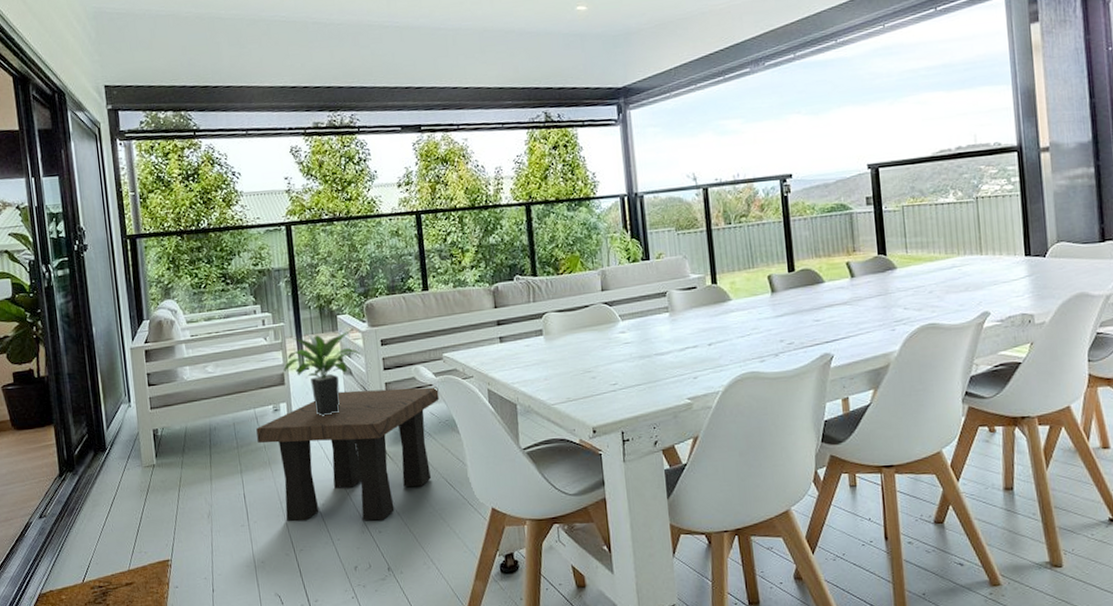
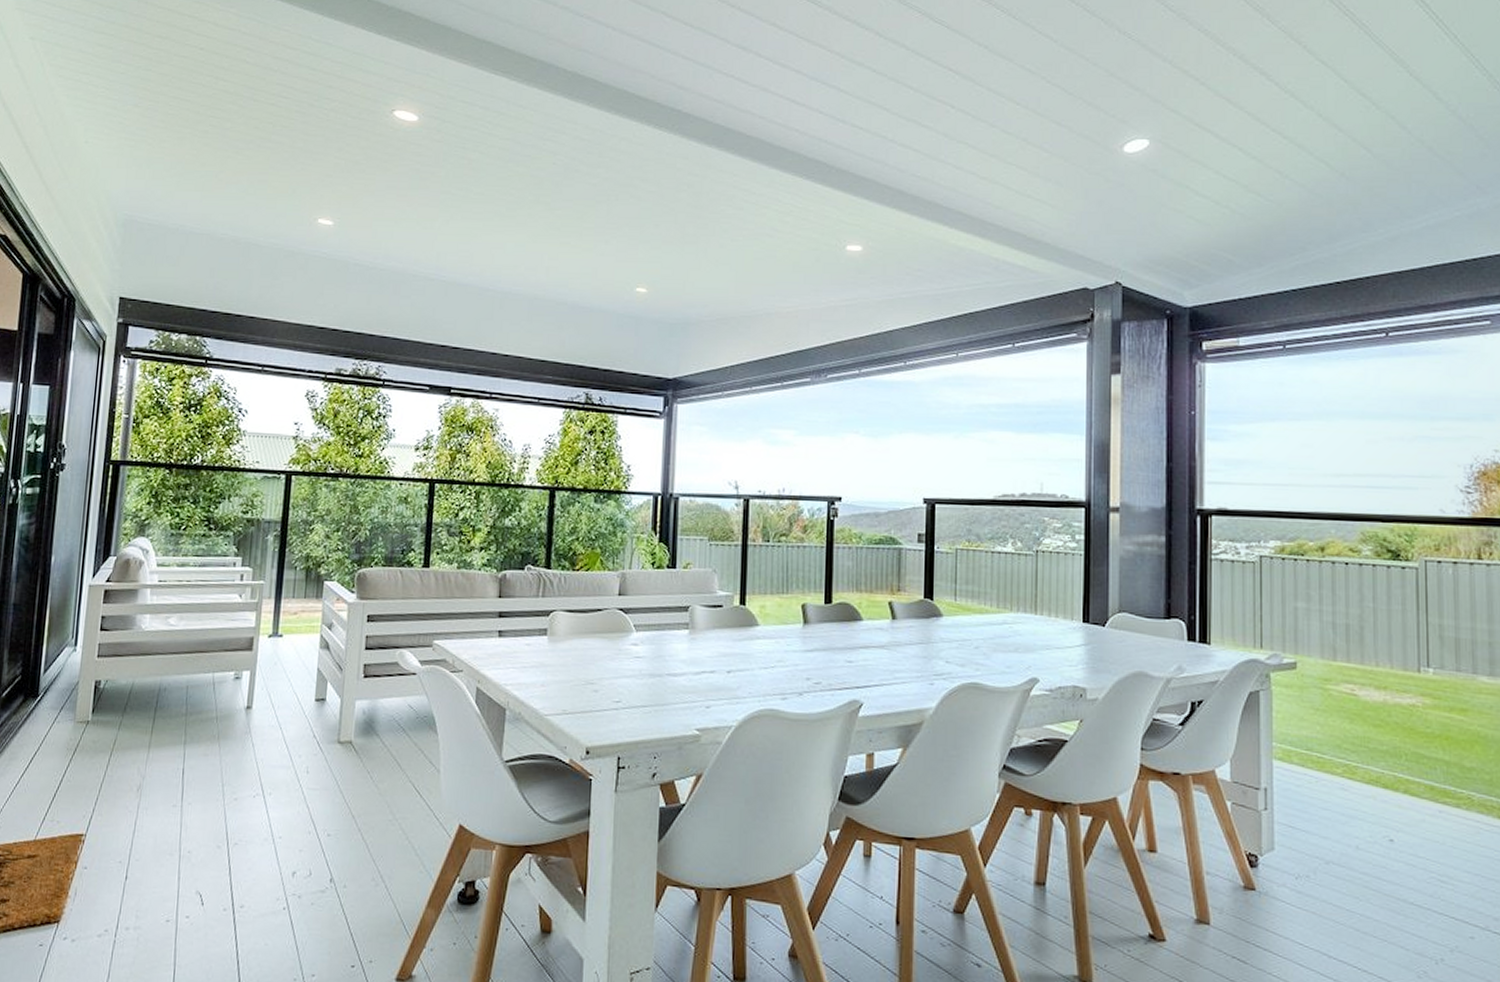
side table: present [256,387,439,522] -> none [210,667,422,822]
potted plant: present [283,330,361,416] -> none [254,596,343,692]

